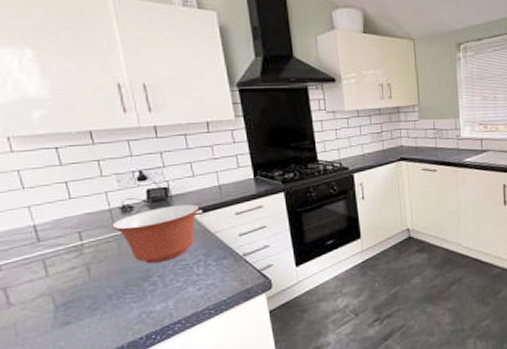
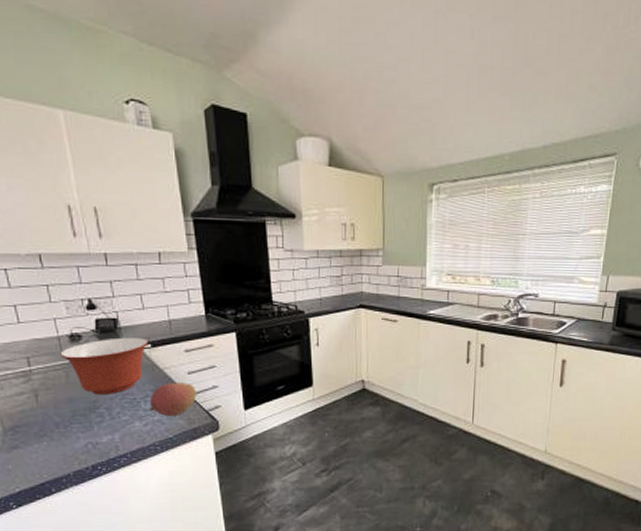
fruit: none [202,244,248,279] -> present [149,383,196,416]

